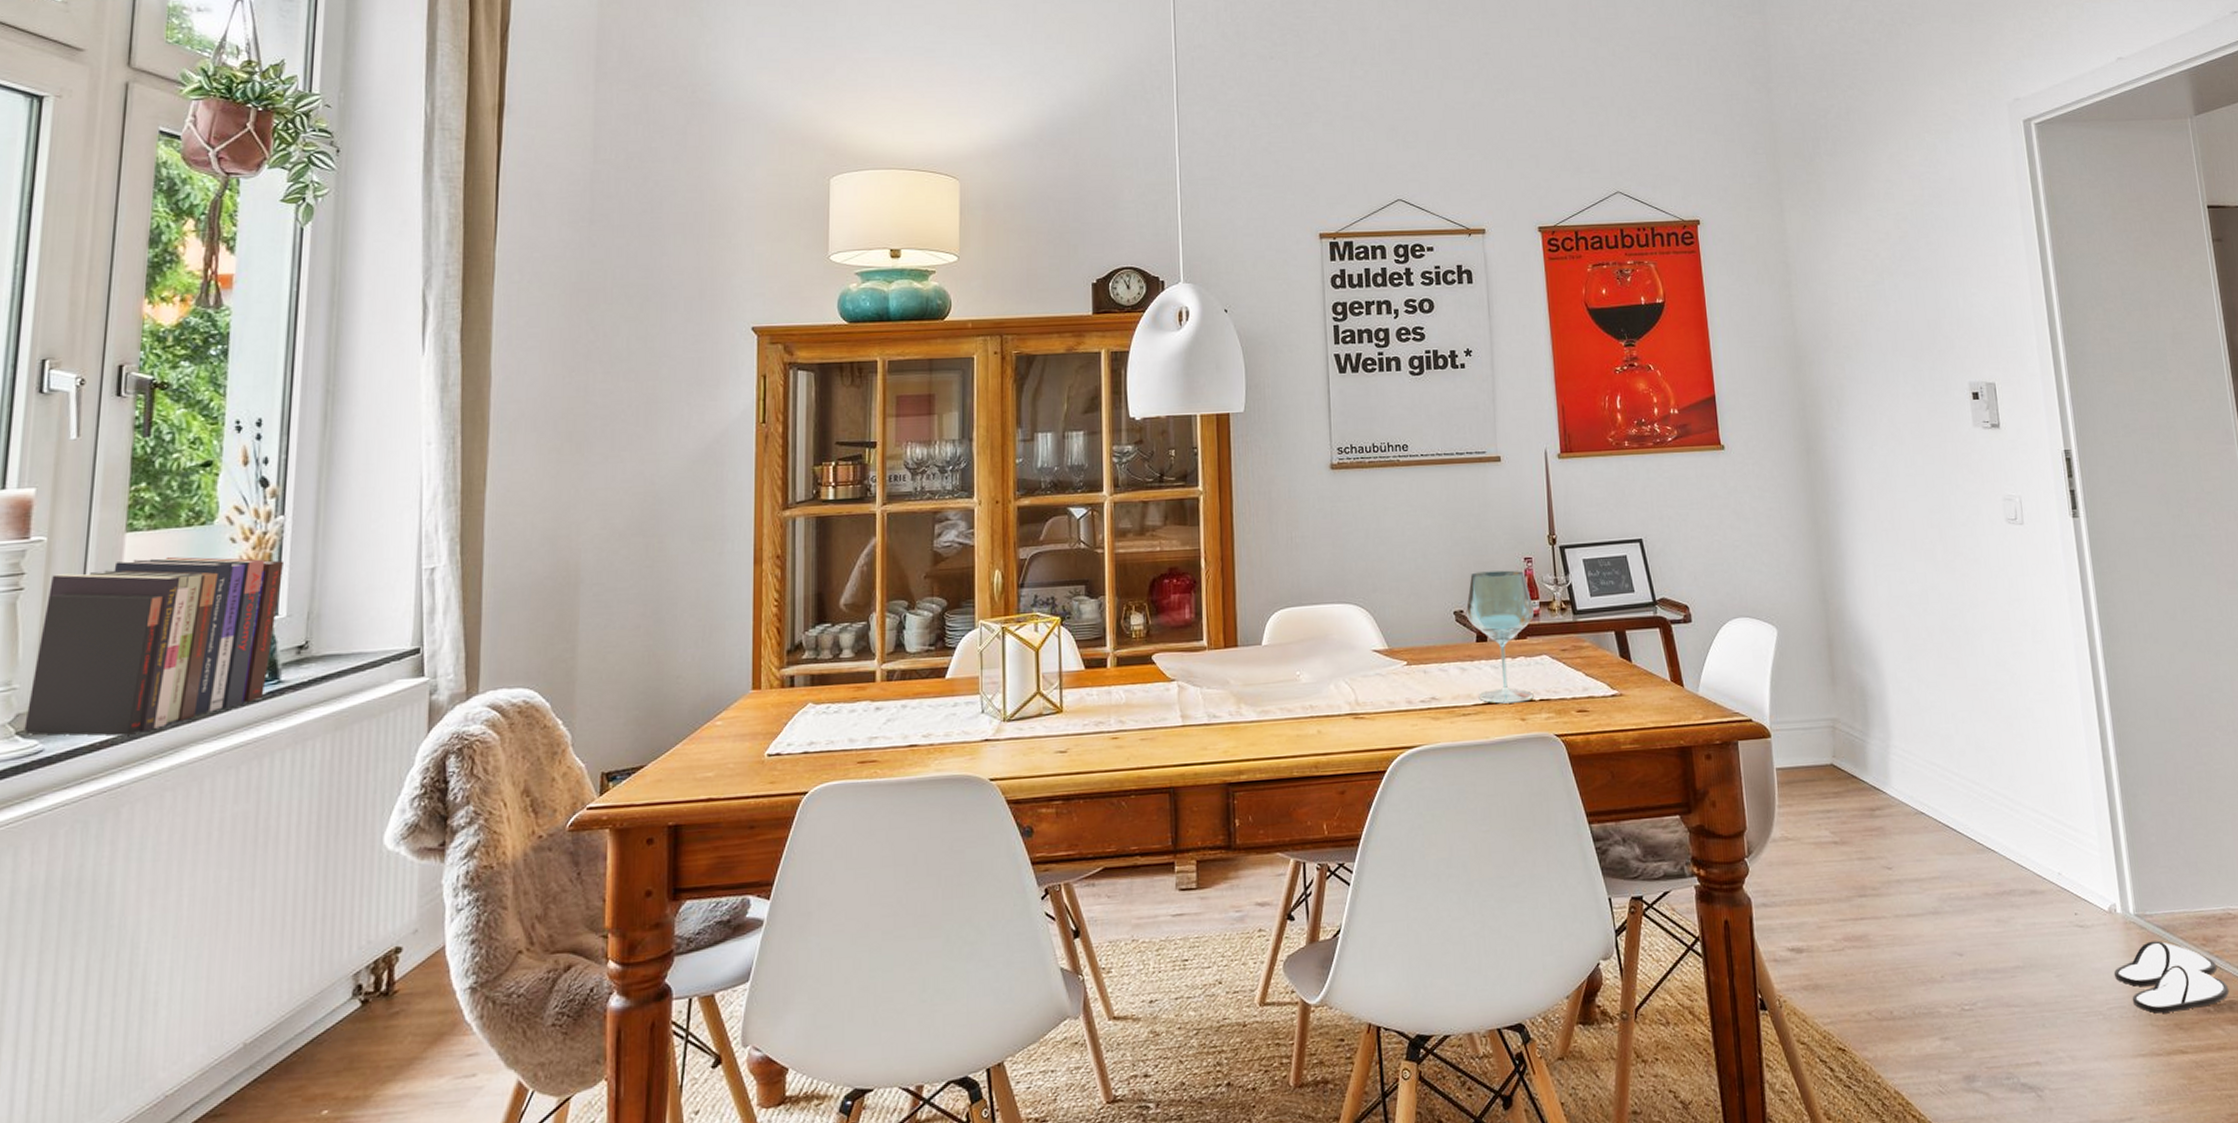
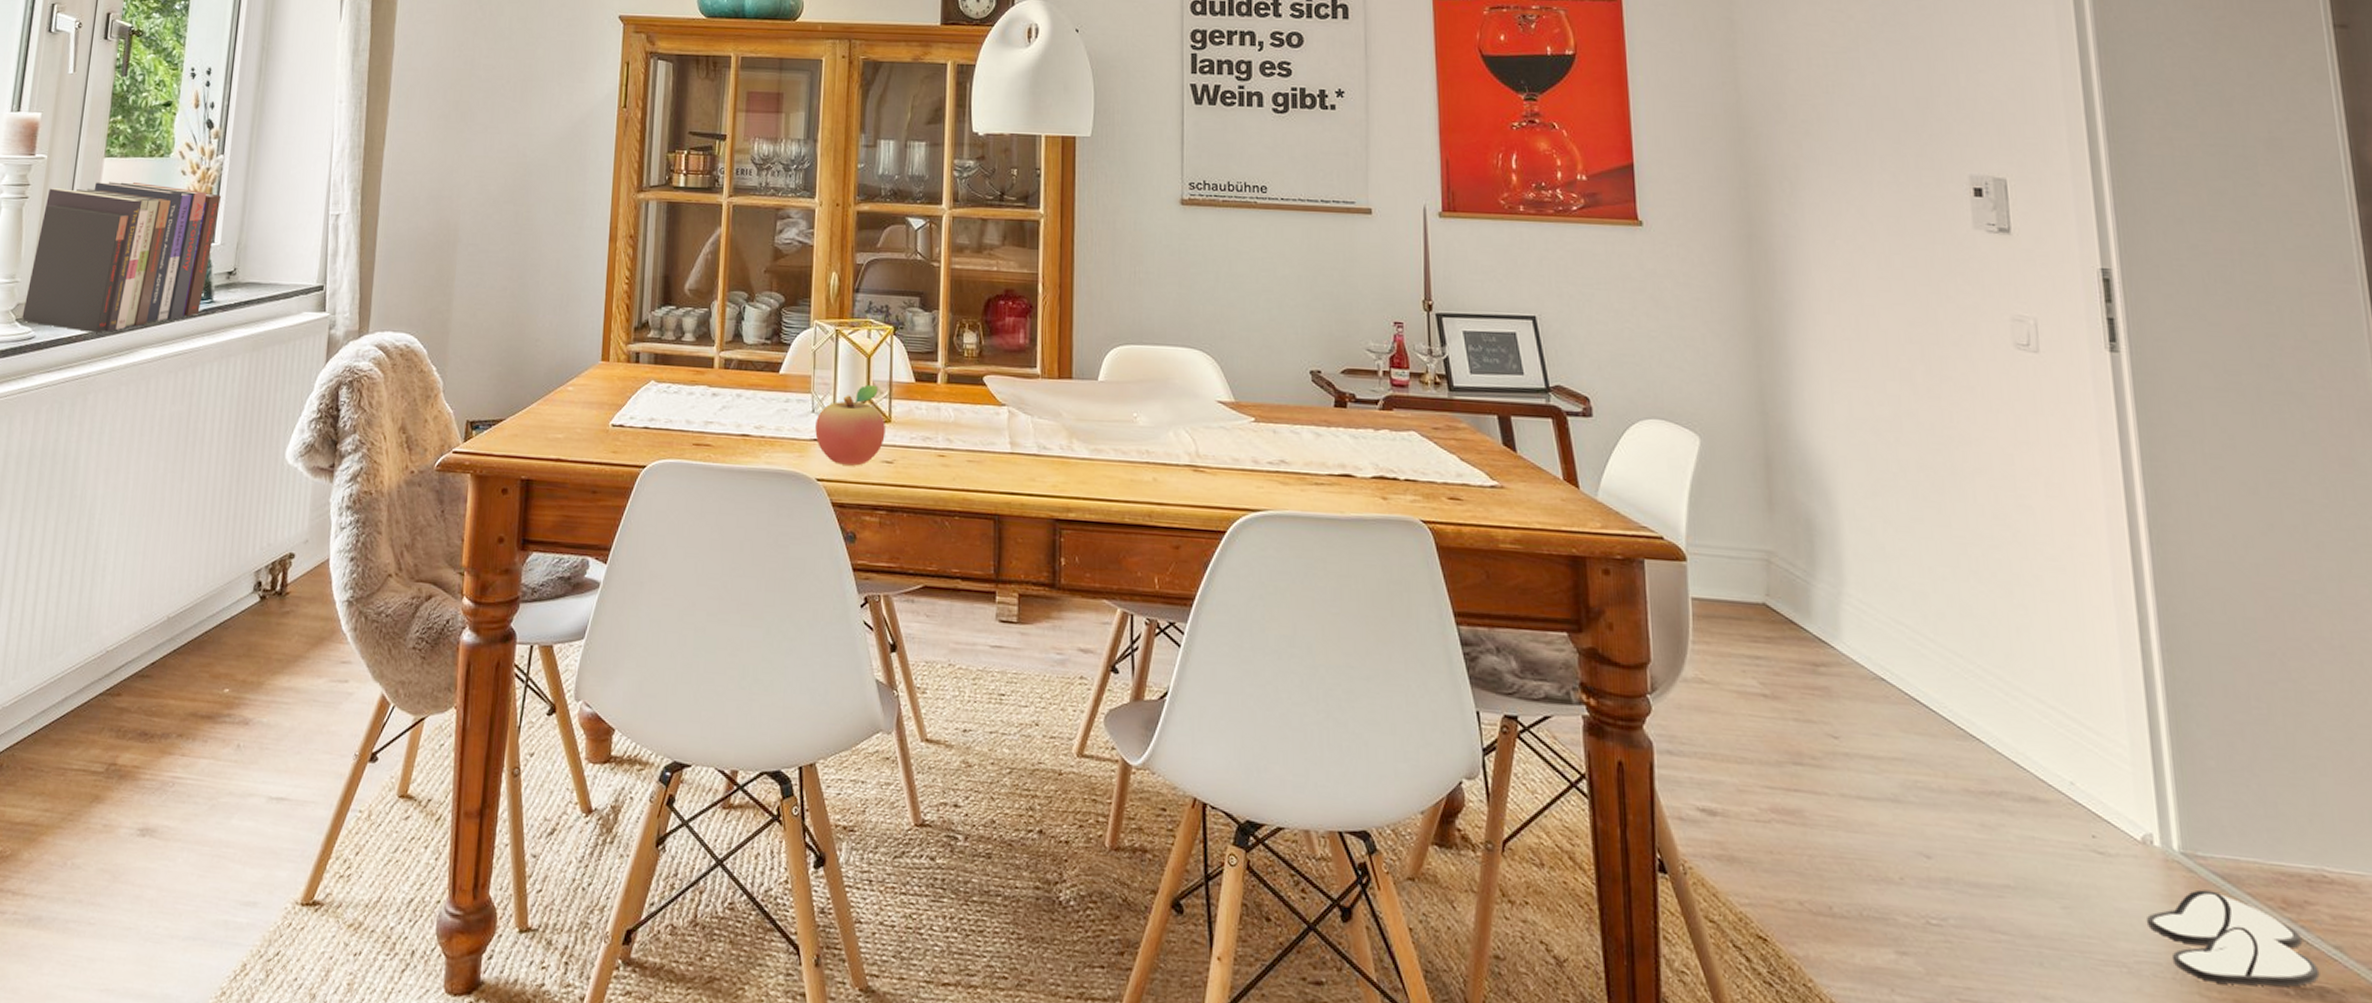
fruit: none [986,677,1057,762] -> present [815,384,885,466]
wine glass: present [1465,570,1535,704] -> none [1323,331,1404,480]

